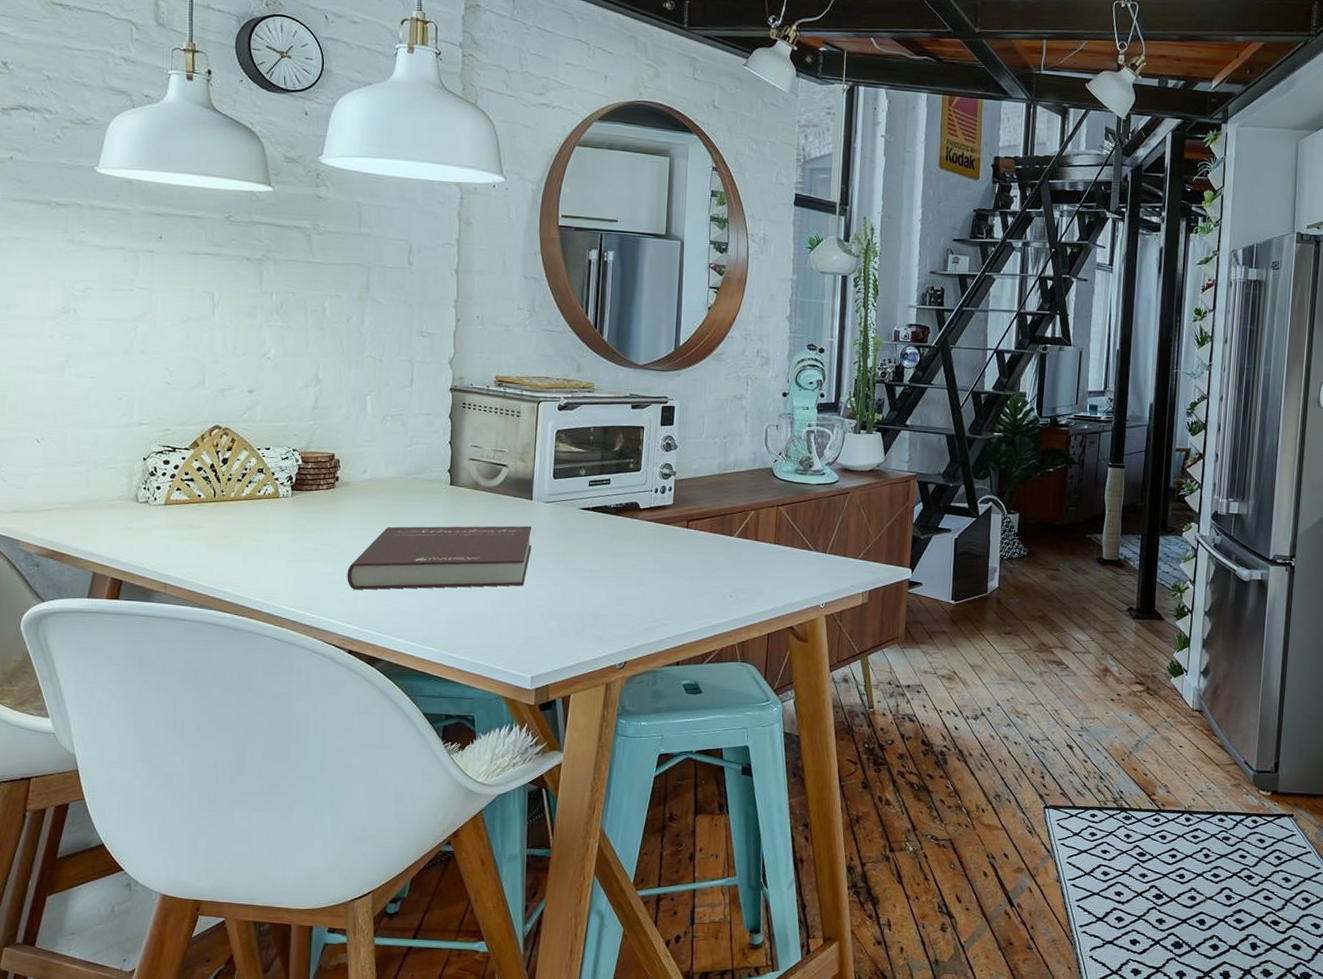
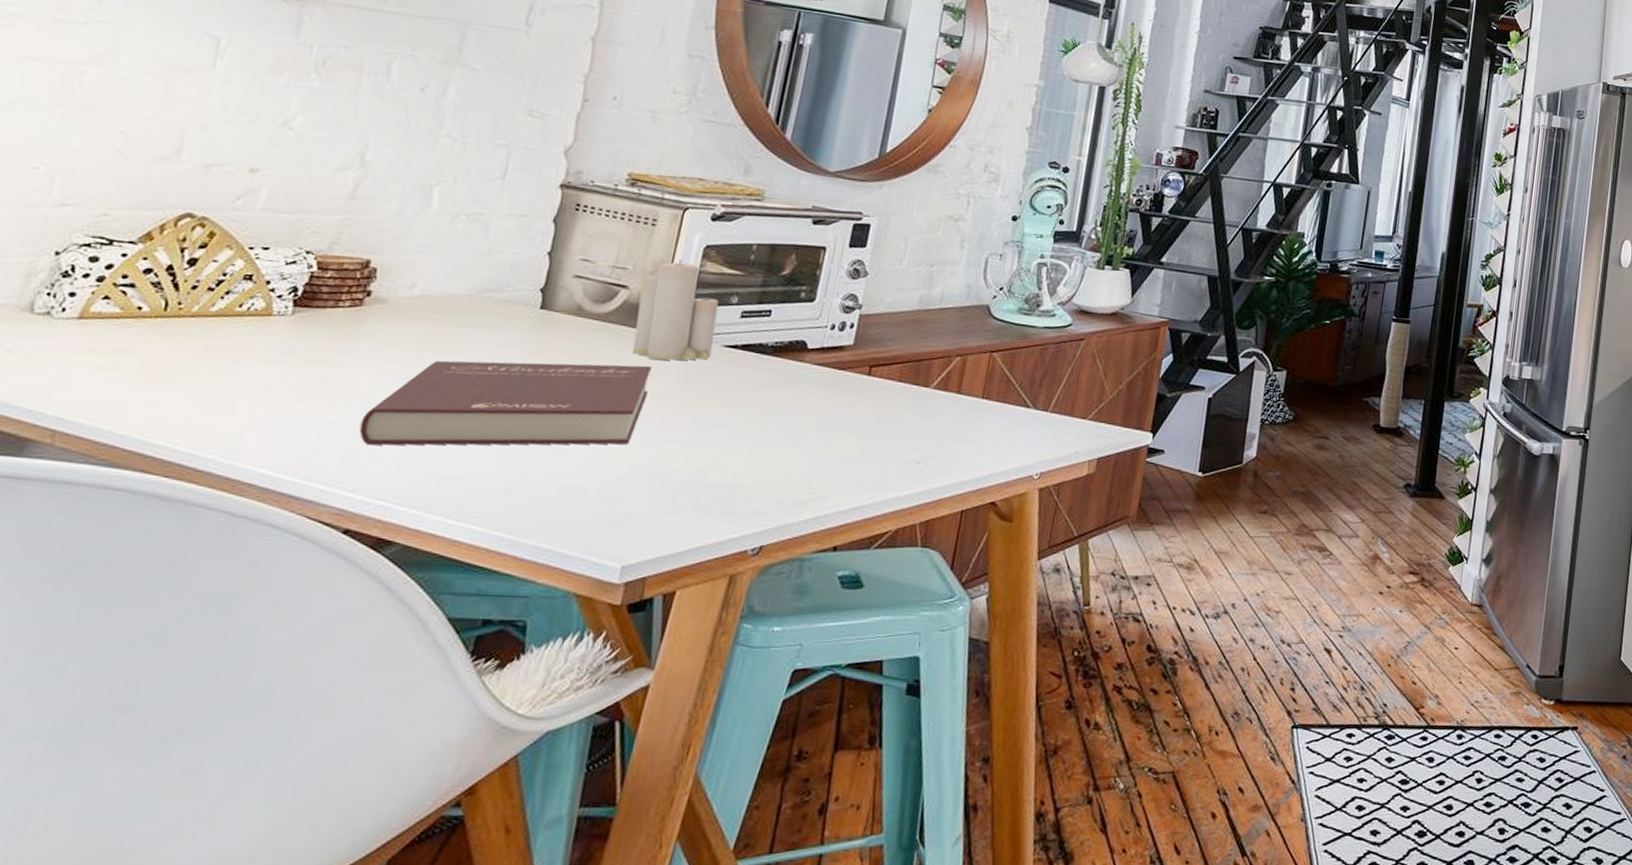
candle: none [516,442,572,521] -> present [632,259,719,361]

